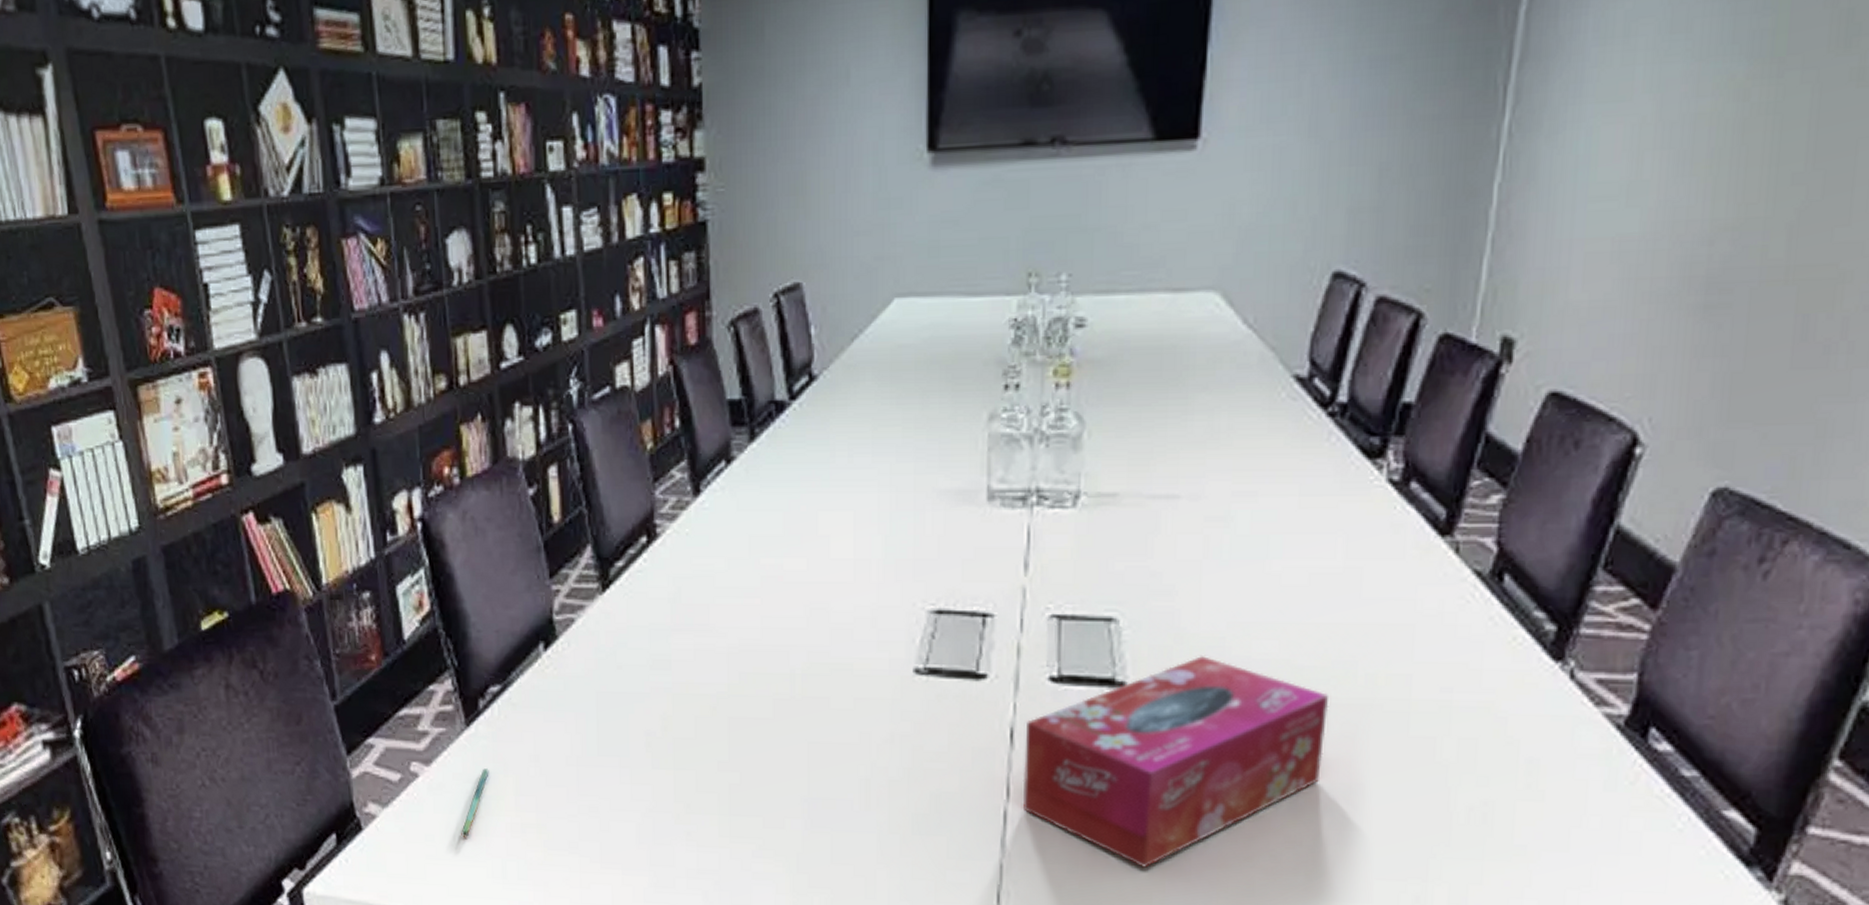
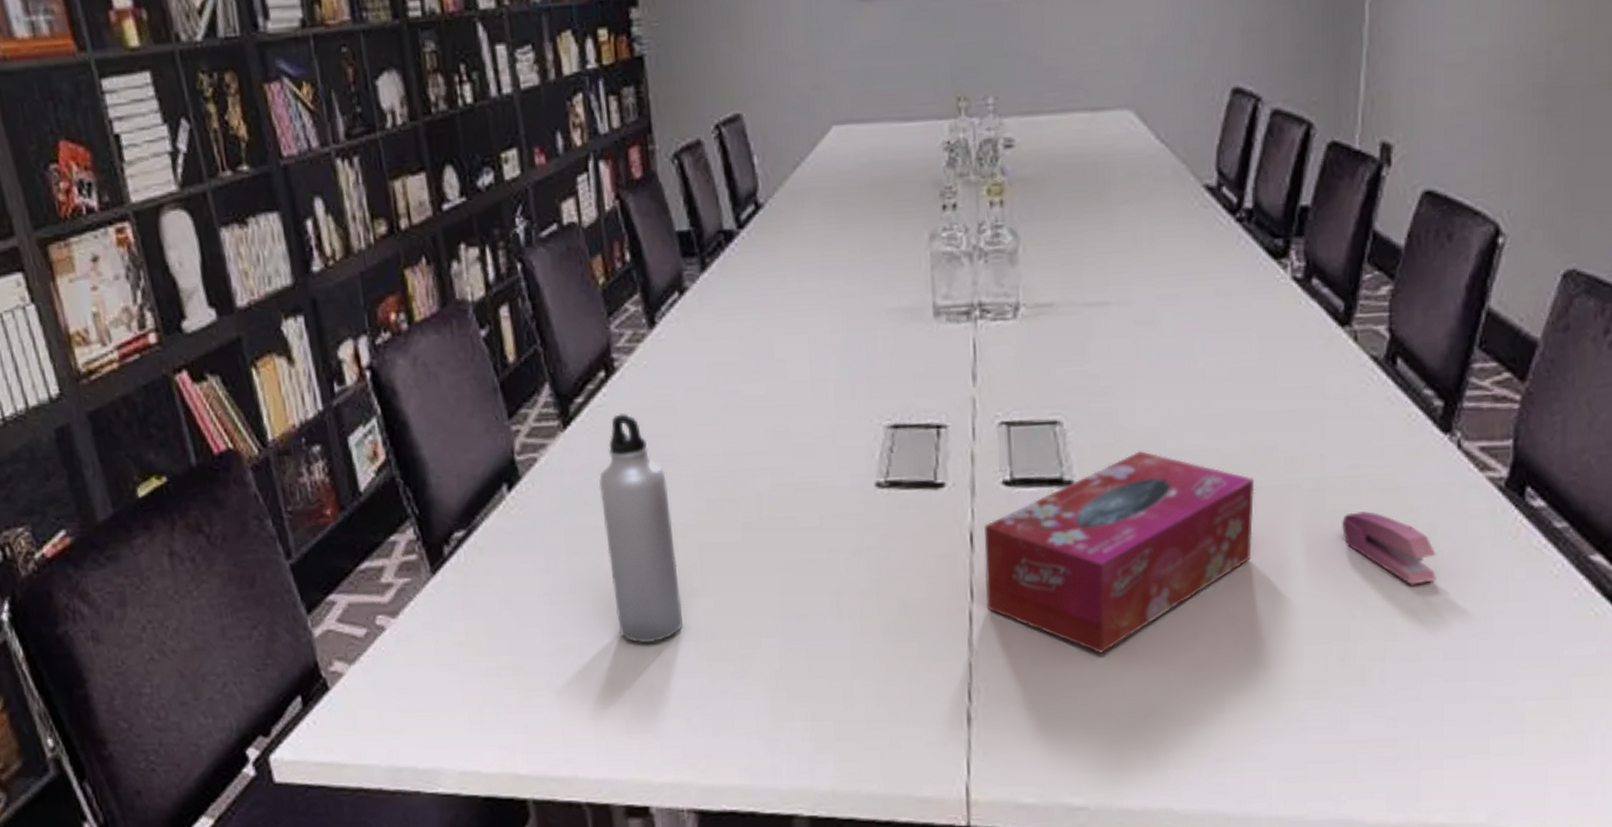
pen: present [461,768,489,837] -> none [434,615,460,687]
water bottle: none [633,579,708,813] -> present [599,412,683,643]
stapler: none [1426,740,1536,826] -> present [1342,511,1436,585]

